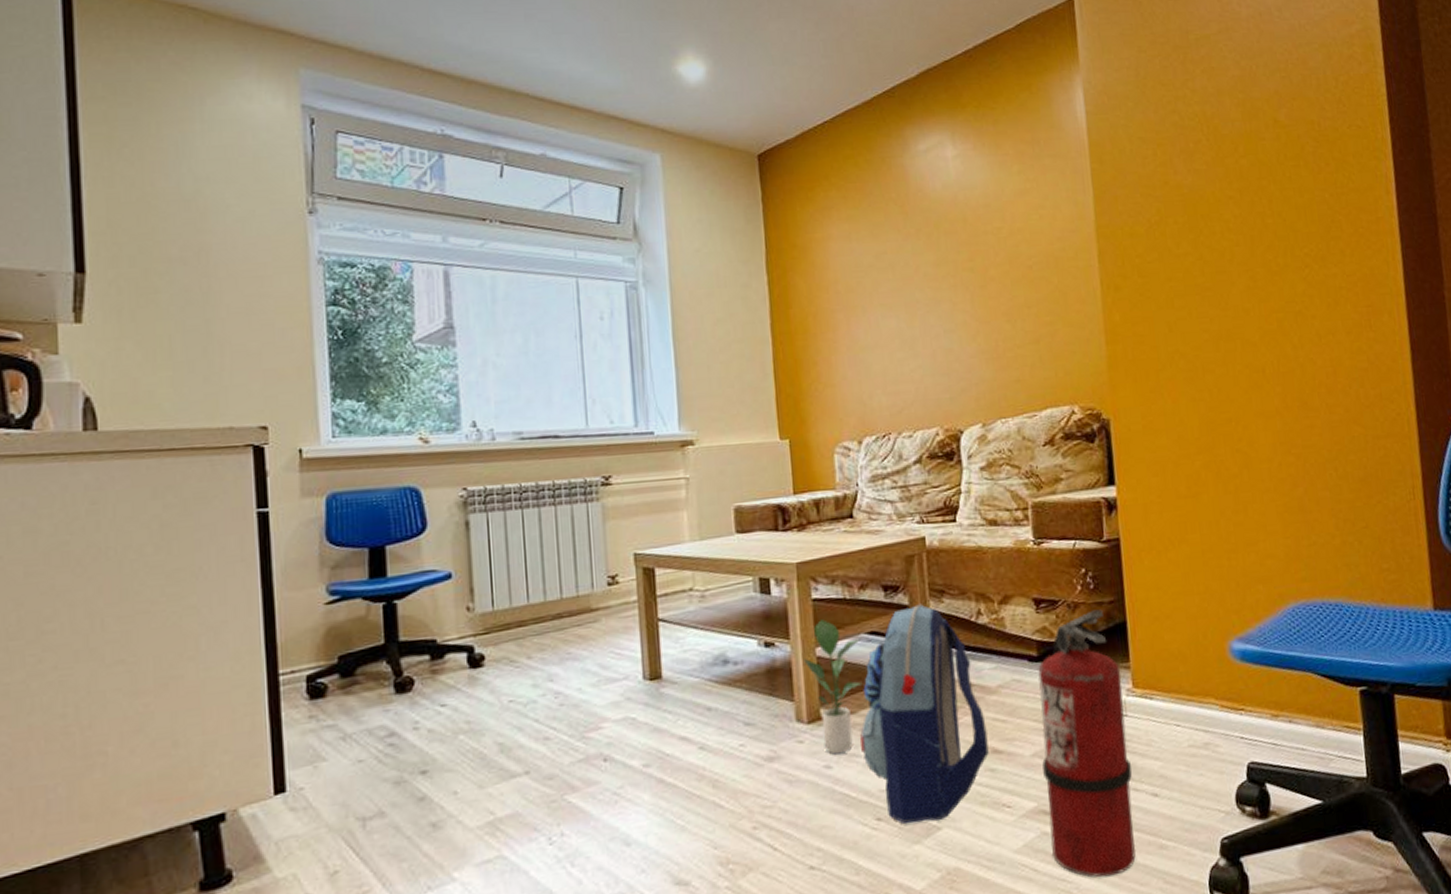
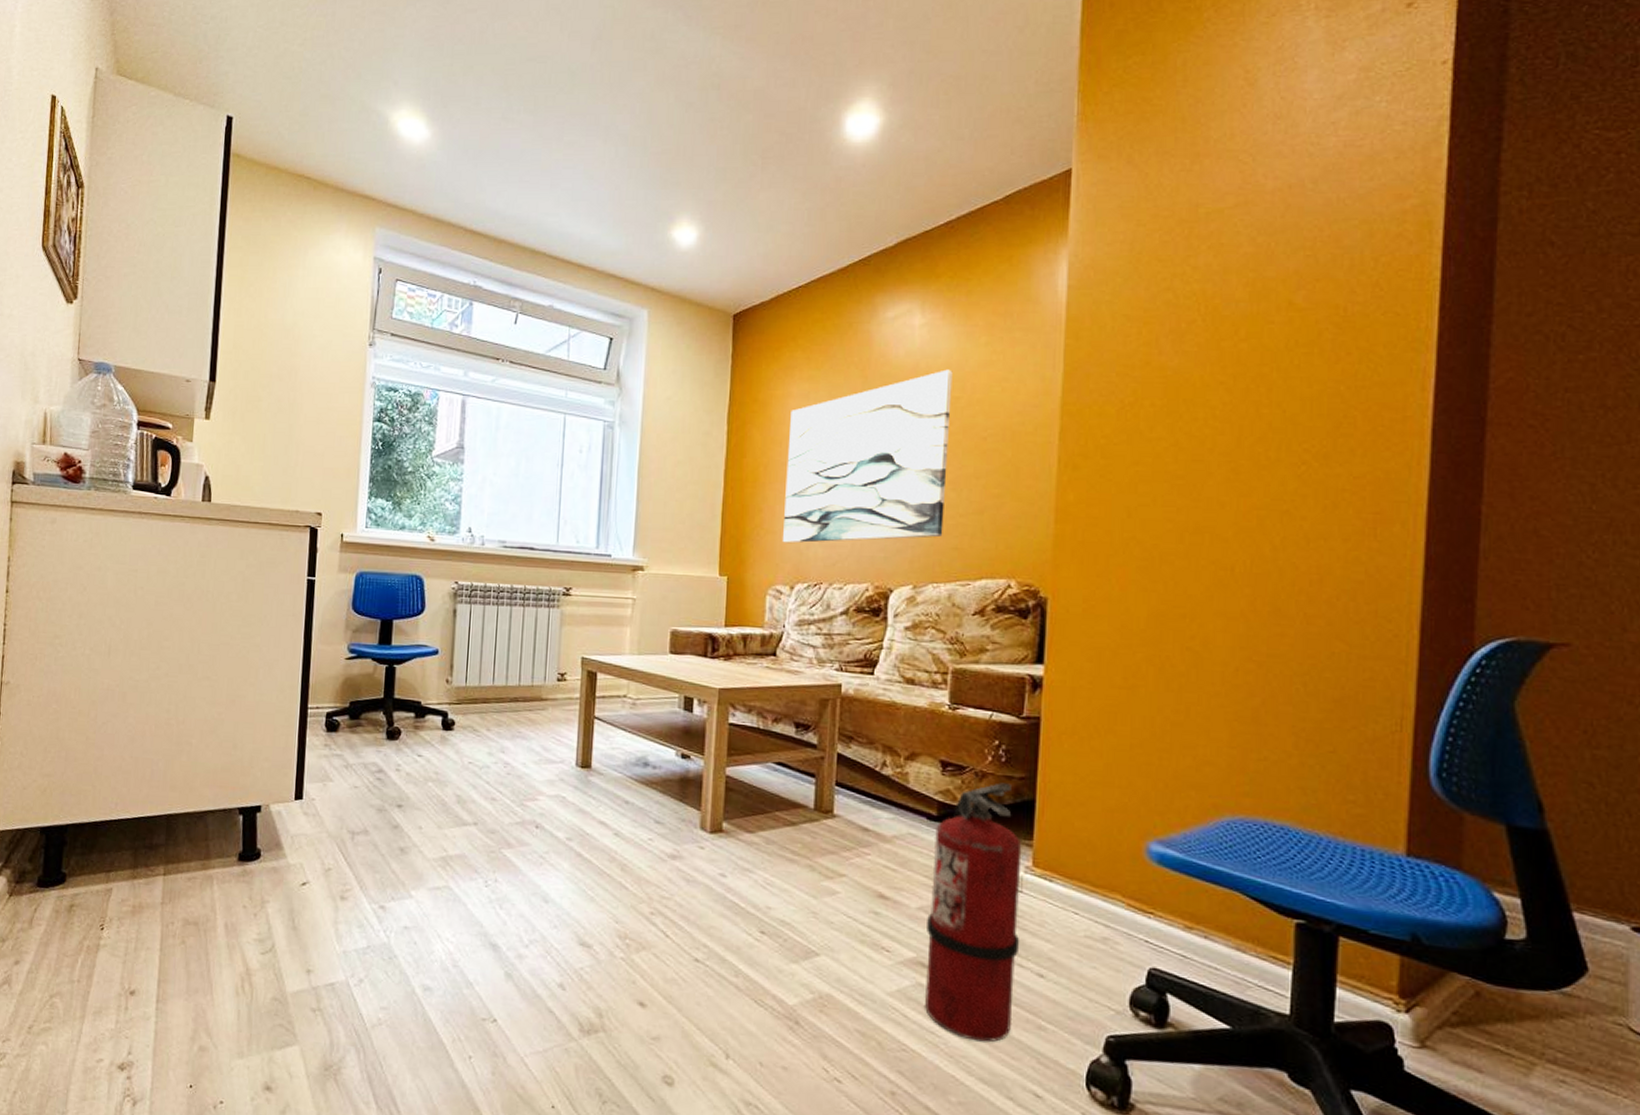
potted plant: present [804,619,861,754] -> none [714,743,768,866]
wall art: none [834,200,1004,396] -> present [783,369,953,544]
backpack: present [859,604,989,824] -> none [754,745,876,947]

